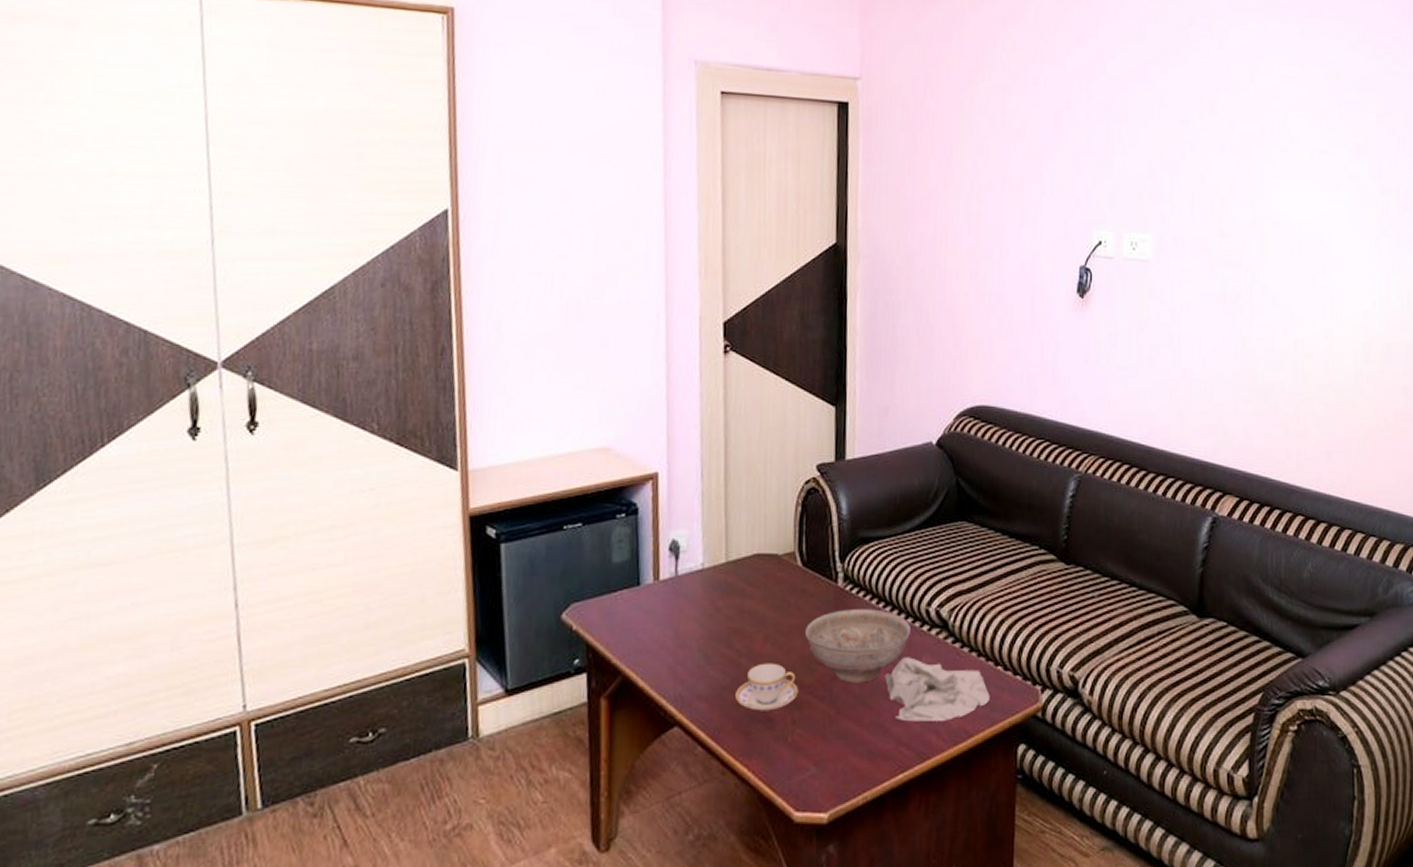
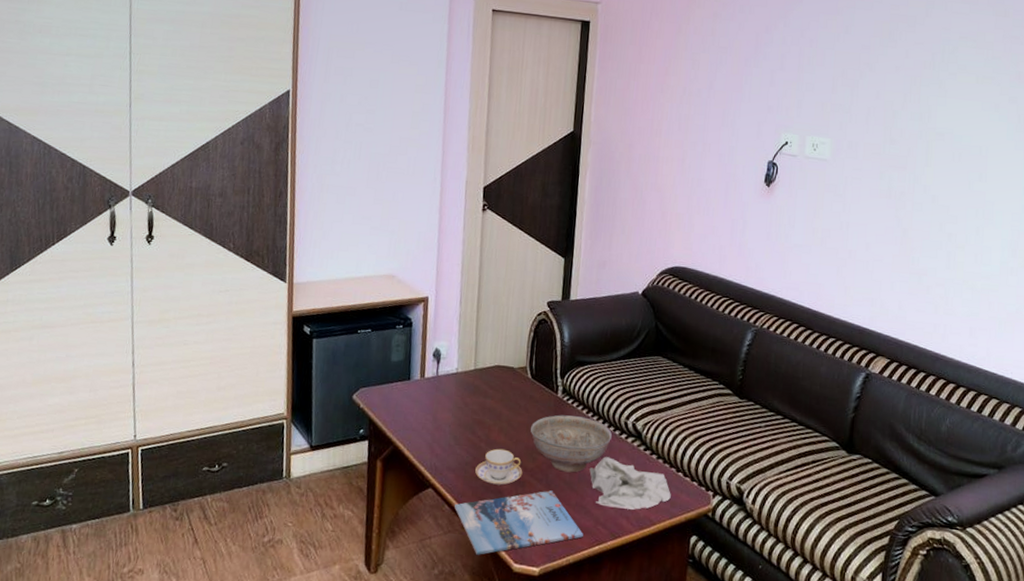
magazine: none [711,709,882,807] -> present [454,490,583,555]

